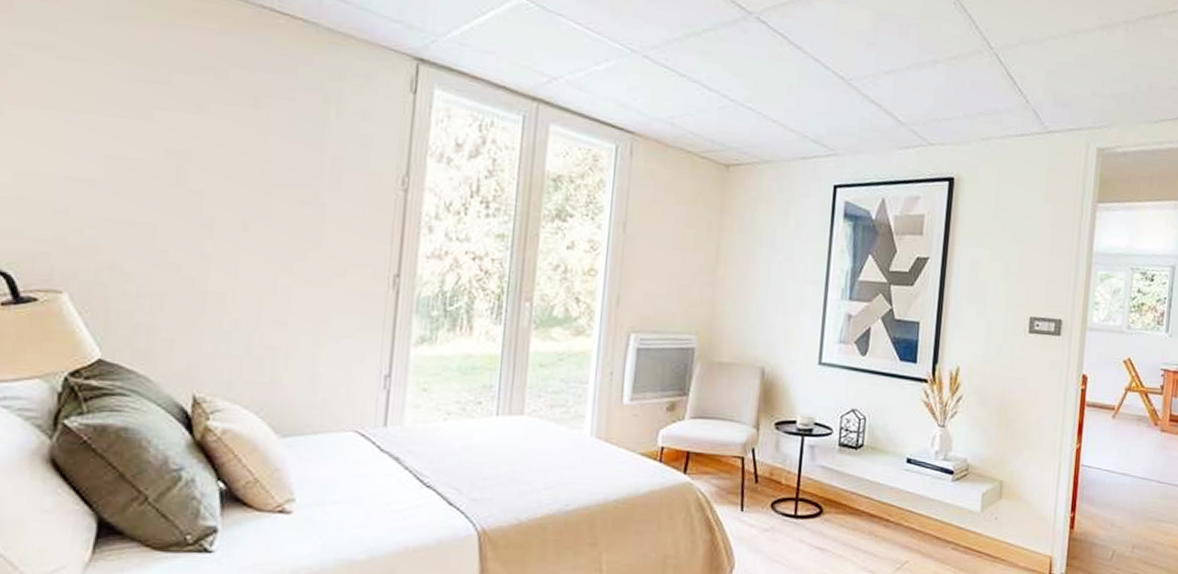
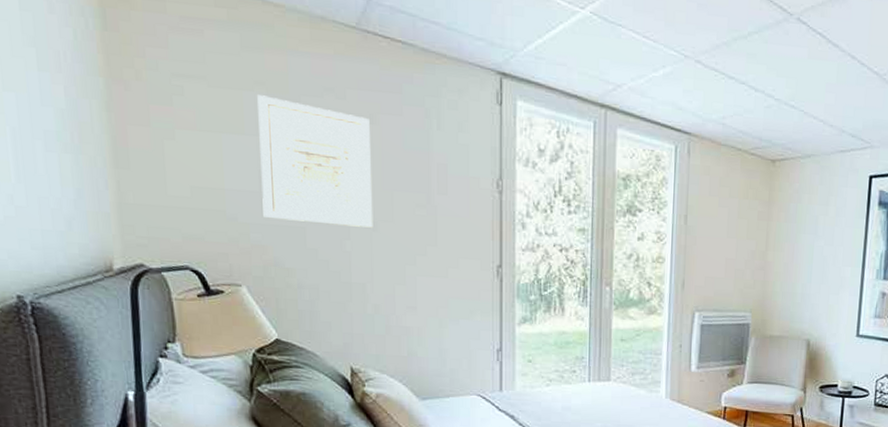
wall art: none [104,70,254,227] -> present [257,95,374,228]

